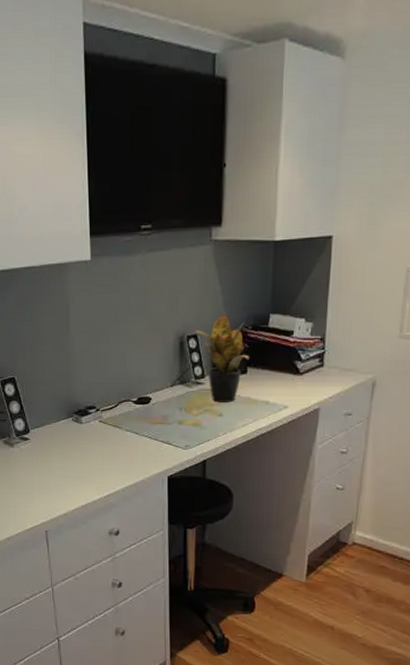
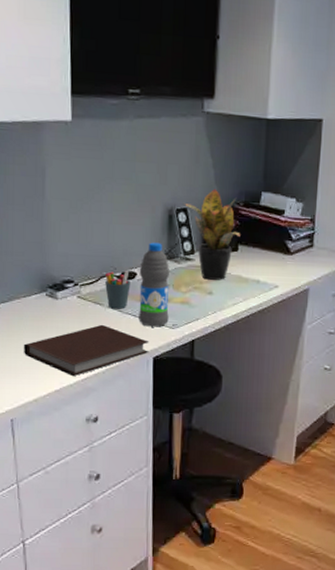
notebook: none [54,446,164,494] -> present [23,324,150,377]
pen holder: none [123,396,146,432] -> present [105,271,131,309]
water bottle: none [153,368,182,448] -> present [139,242,170,327]

